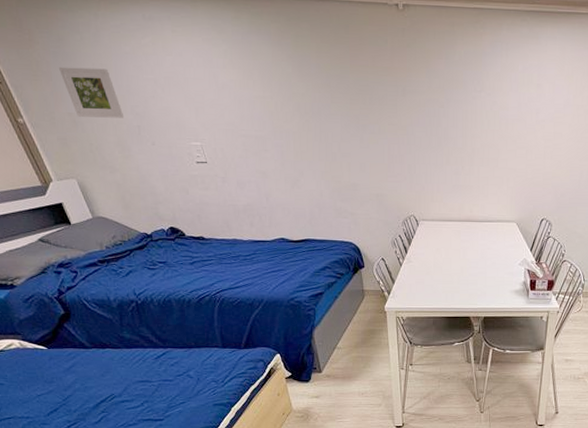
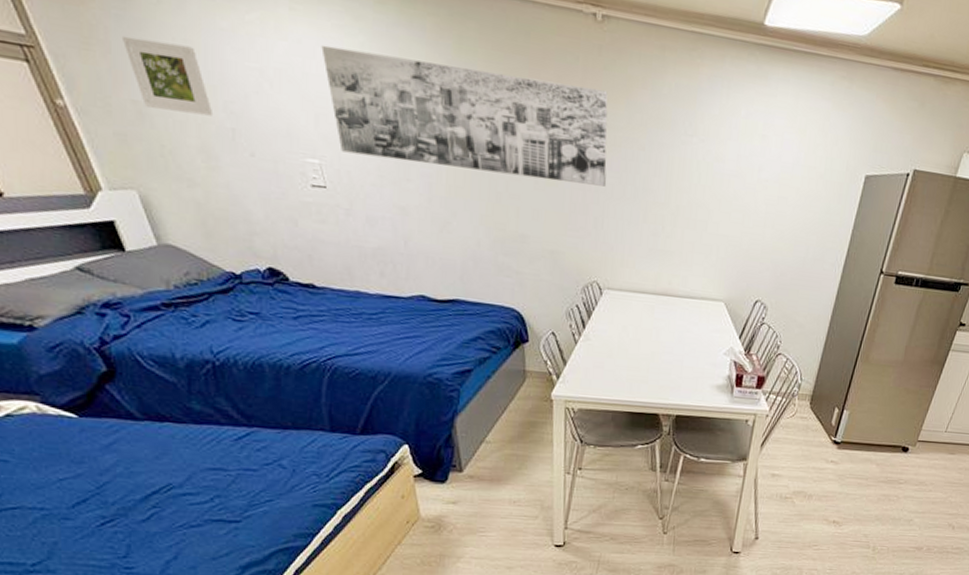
wall art: none [196,55,415,140] -> present [321,45,608,187]

